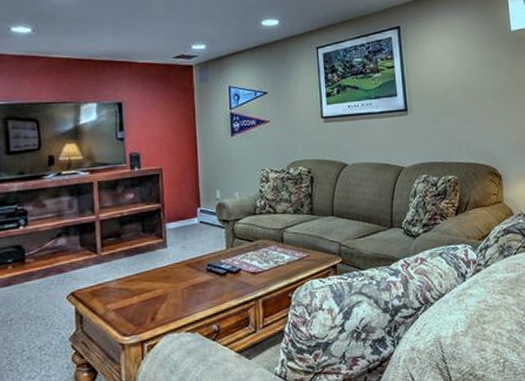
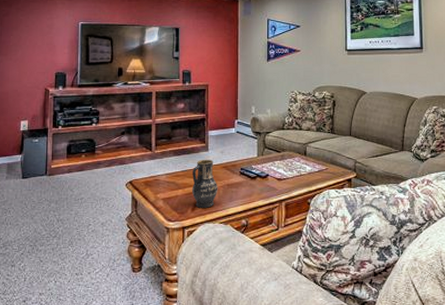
vase: none [149,257,182,316] -> present [192,159,218,208]

